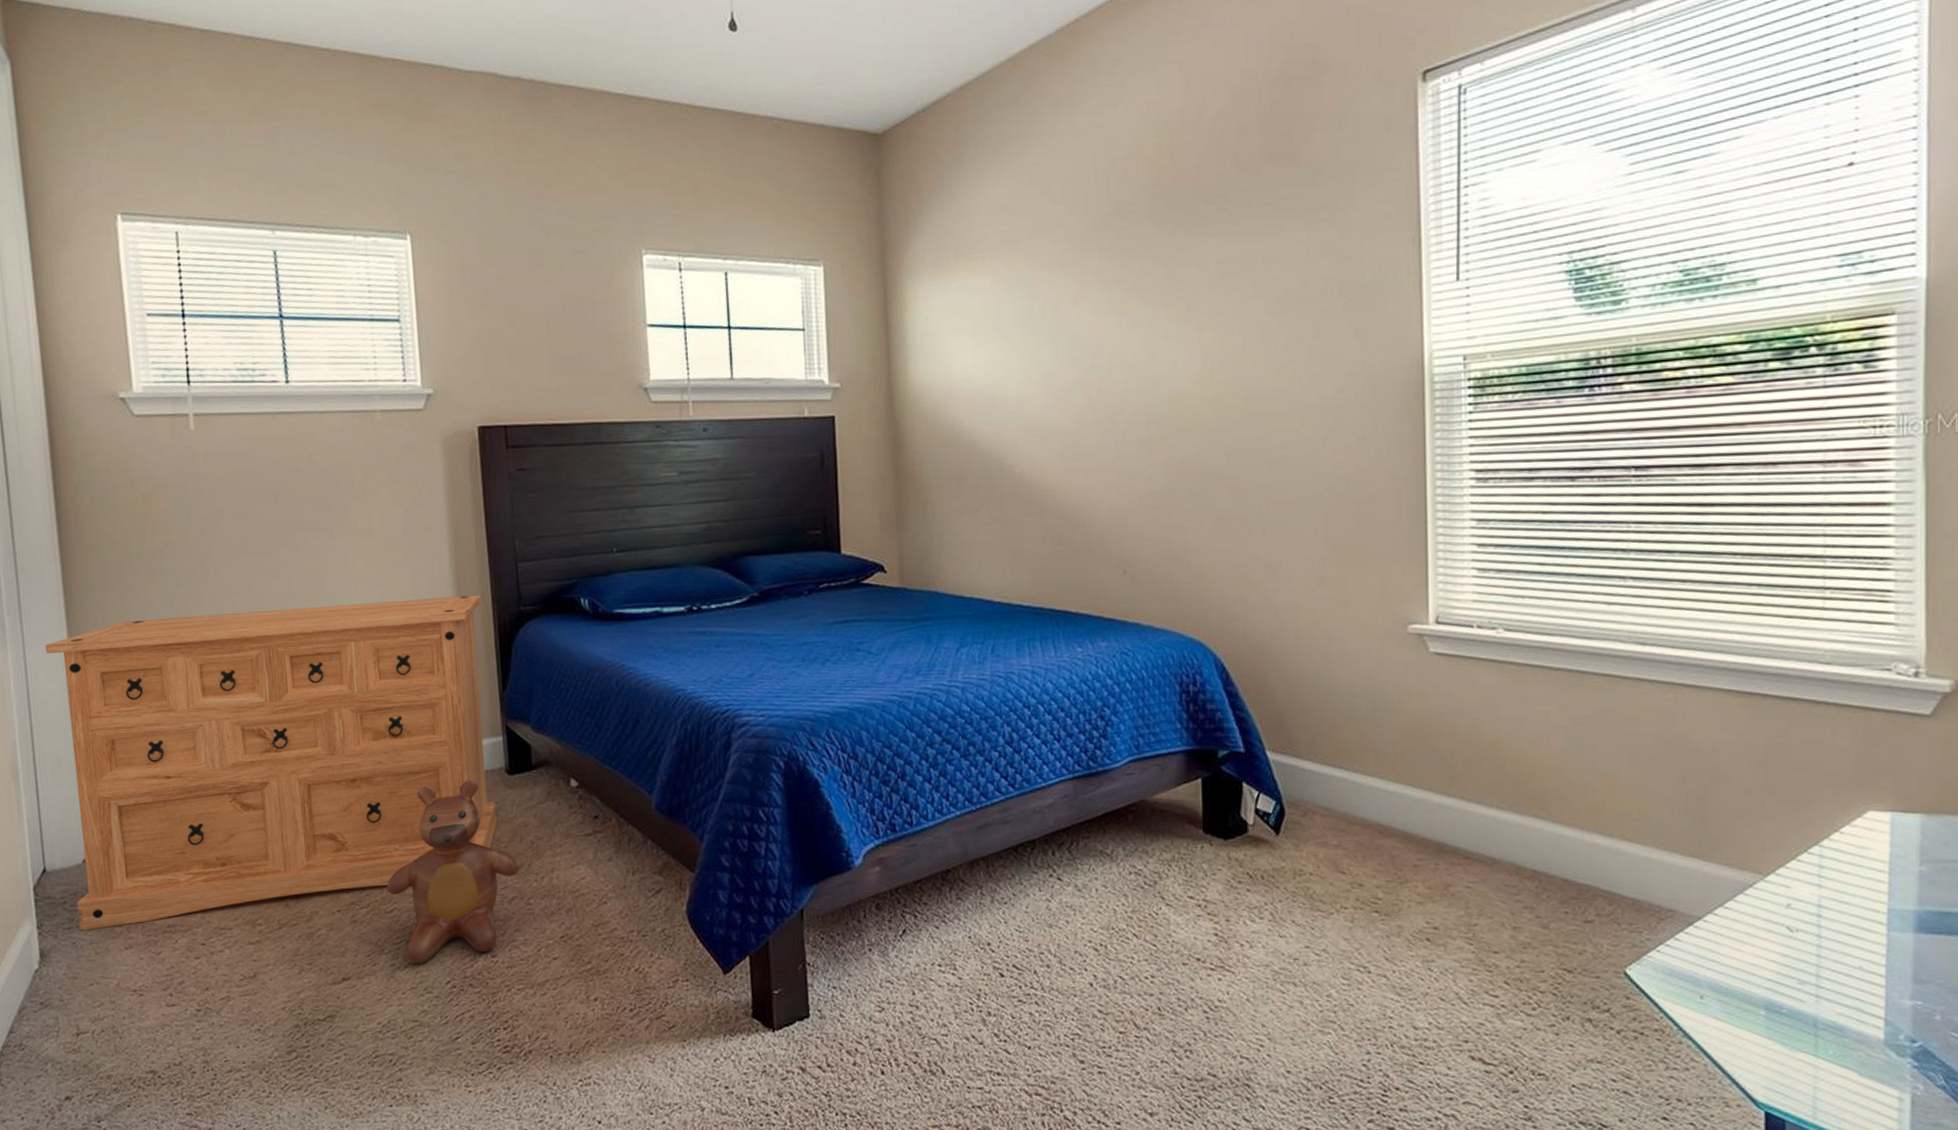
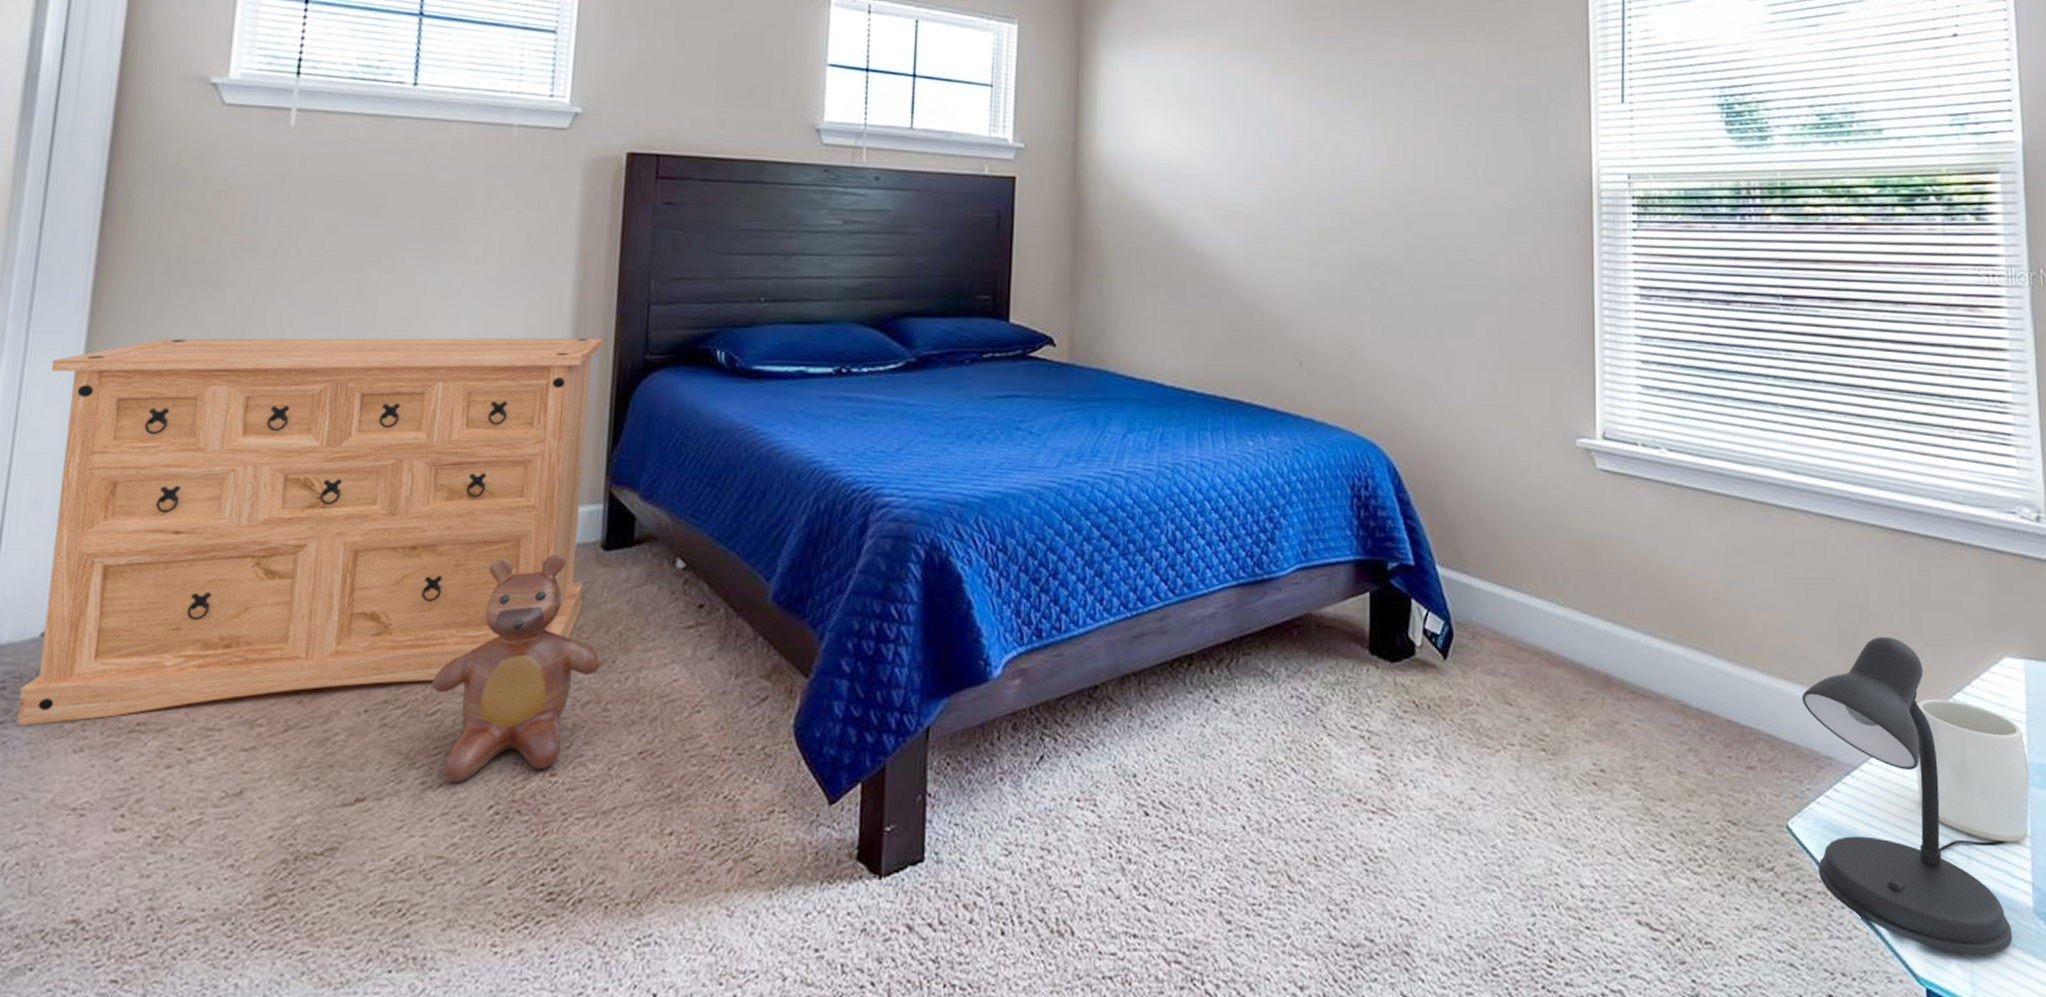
desk lamp: none [1644,796,1860,1083] -> present [1802,636,2013,955]
mug: none [1764,852,1889,982] -> present [1916,699,2030,842]

